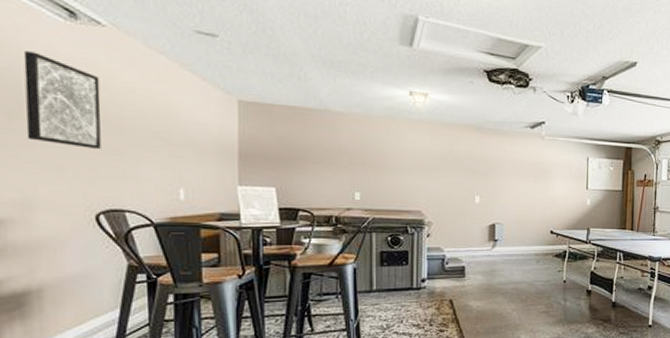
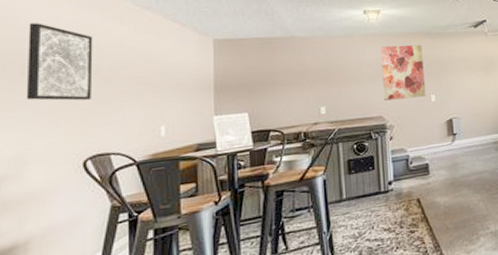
wall art: none [425,135,471,196] -> present [380,45,426,101]

